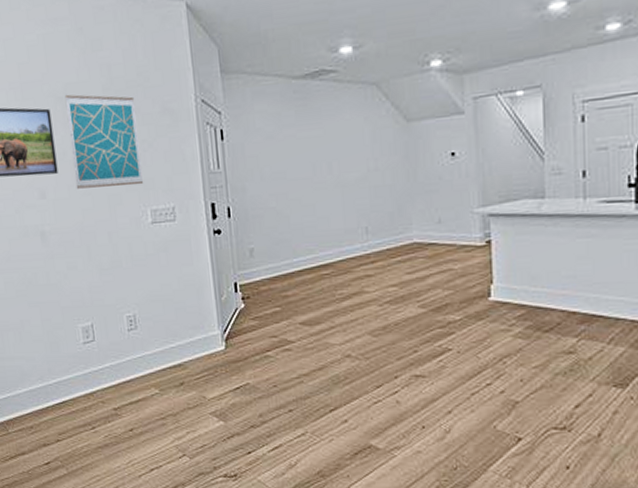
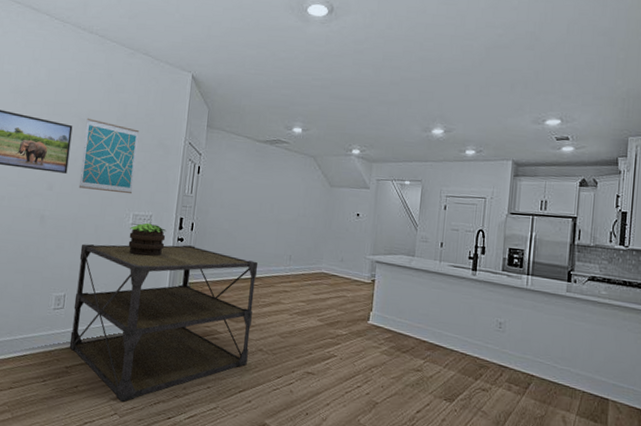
shelving unit: none [96,237,334,440] -> present [69,243,258,402]
potted plant: none [151,217,199,262] -> present [128,222,166,257]

